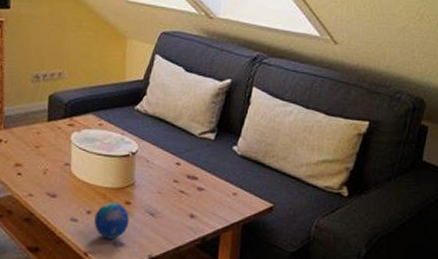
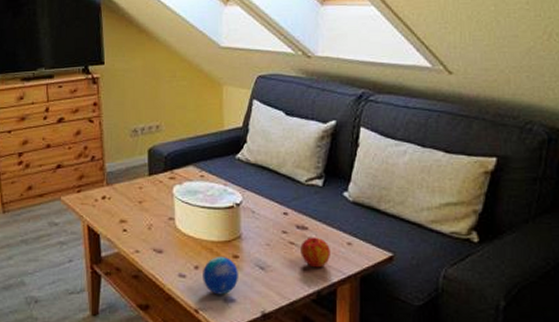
apple: none [189,186,217,216] -> present [300,237,330,268]

